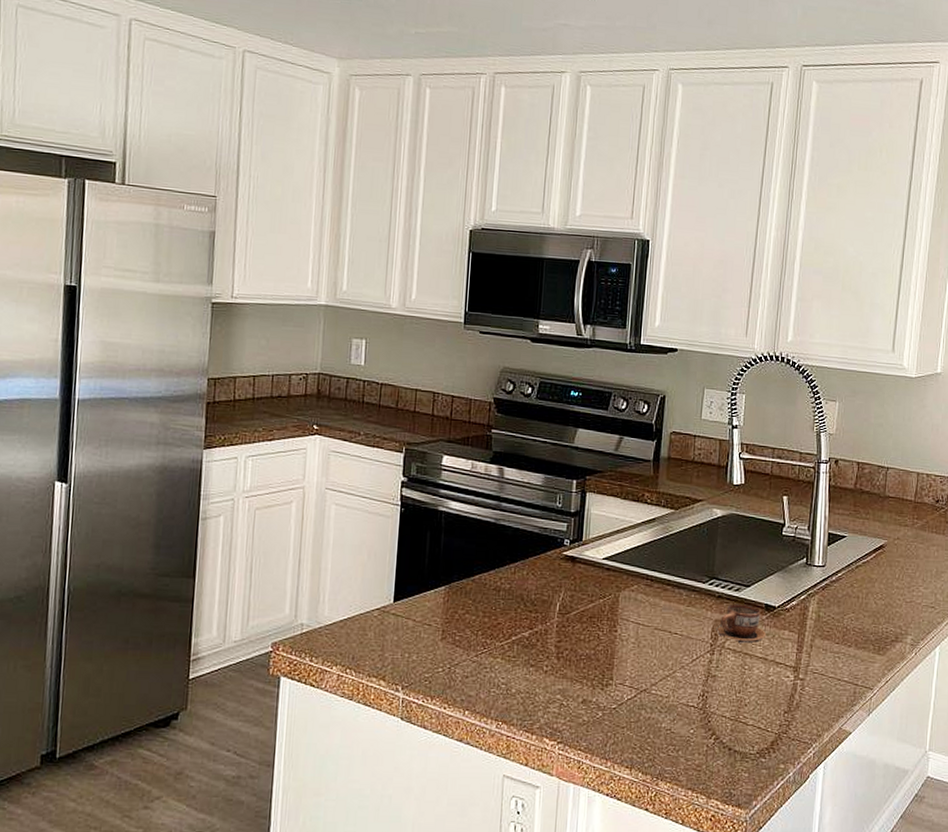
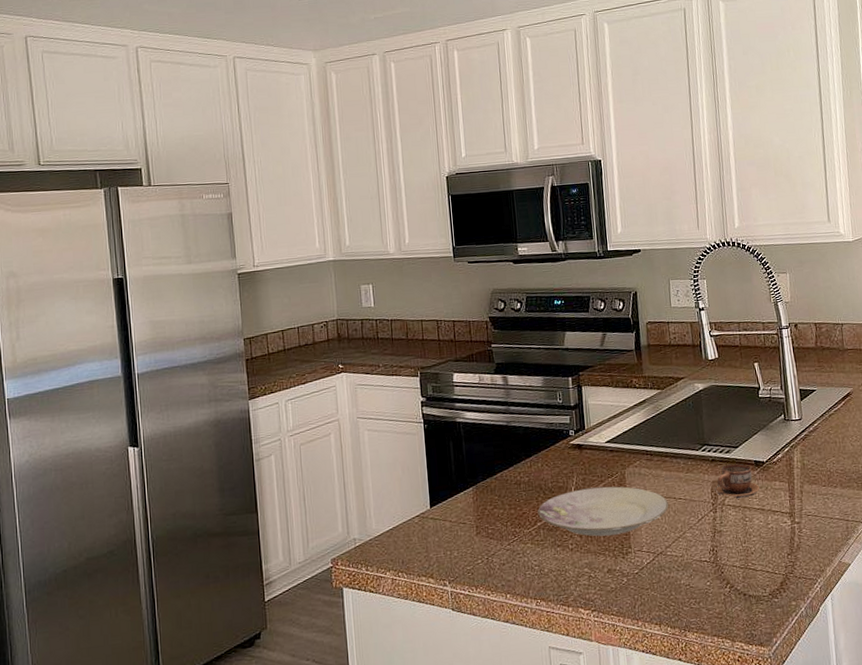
plate: none [514,606,662,663] -> present [538,486,669,537]

